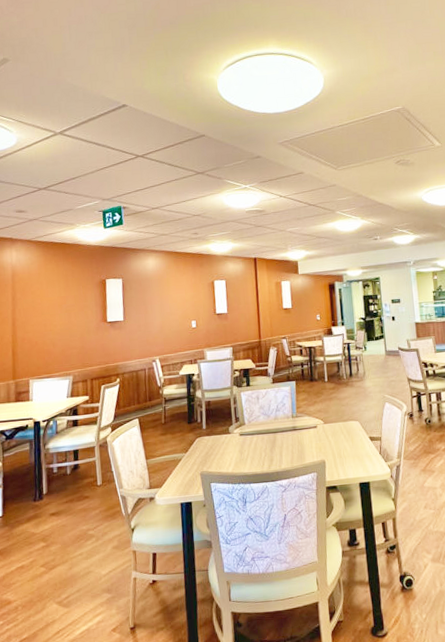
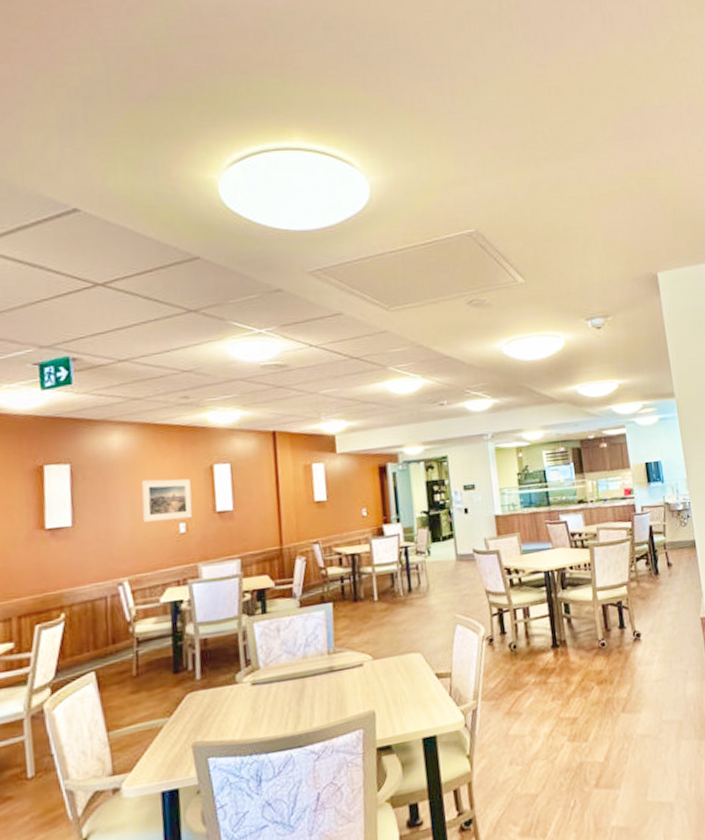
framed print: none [167,290,201,320] -> present [141,478,193,522]

